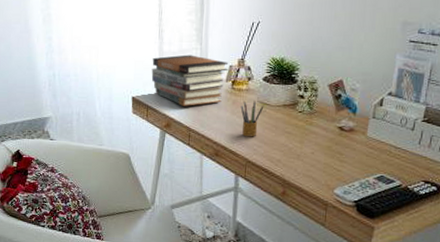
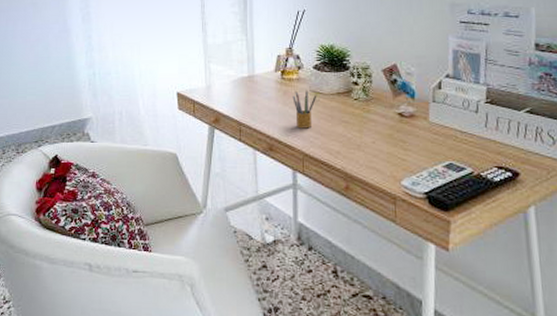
book stack: present [151,55,229,106] -> none [196,46,277,99]

